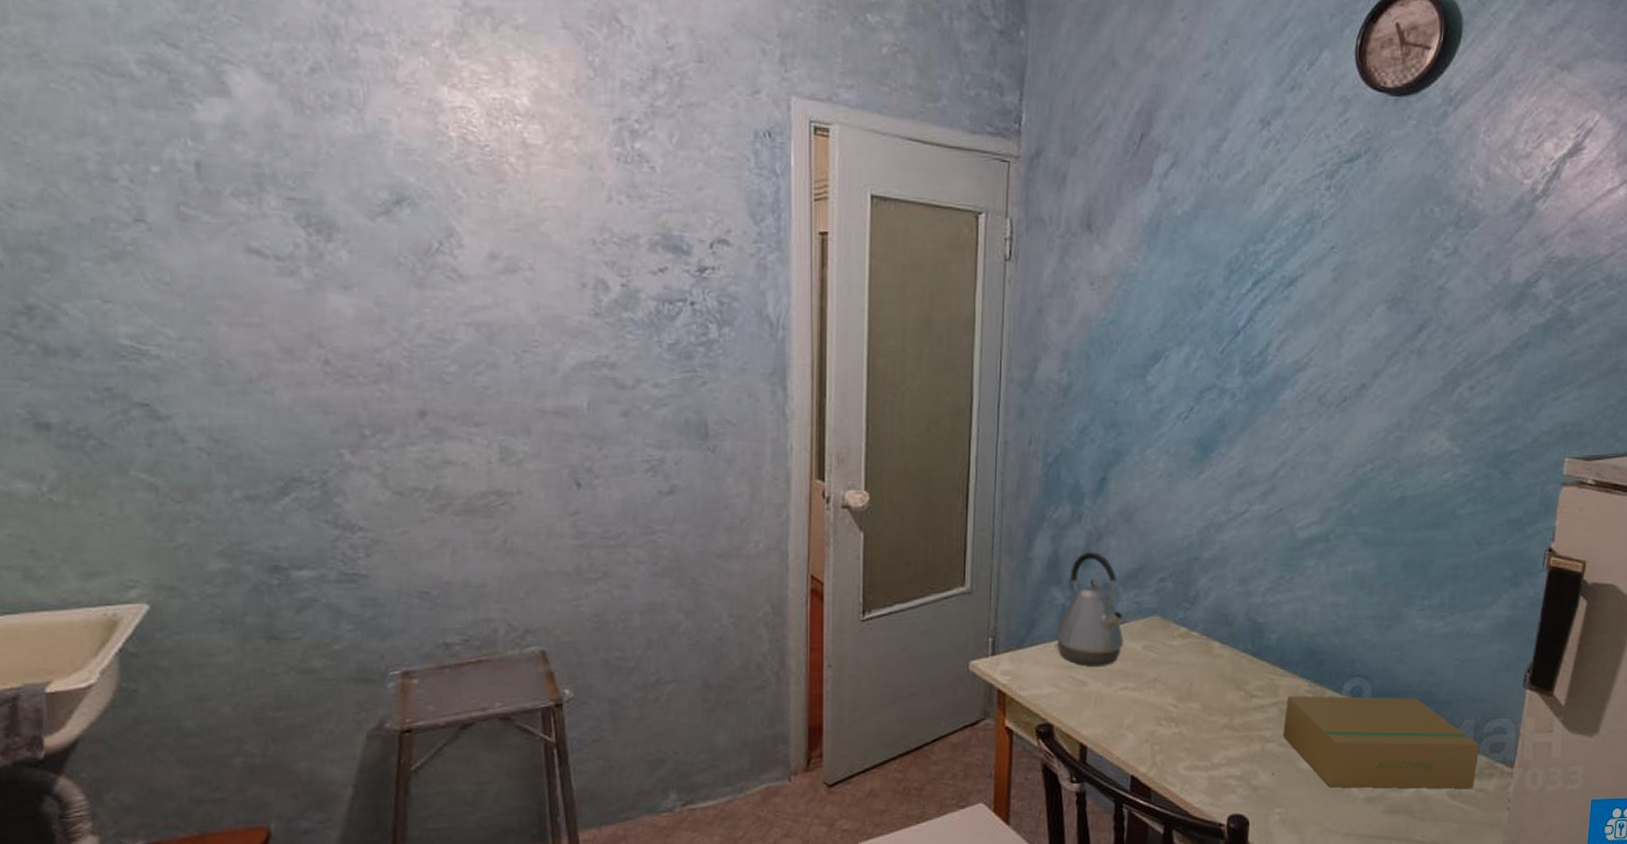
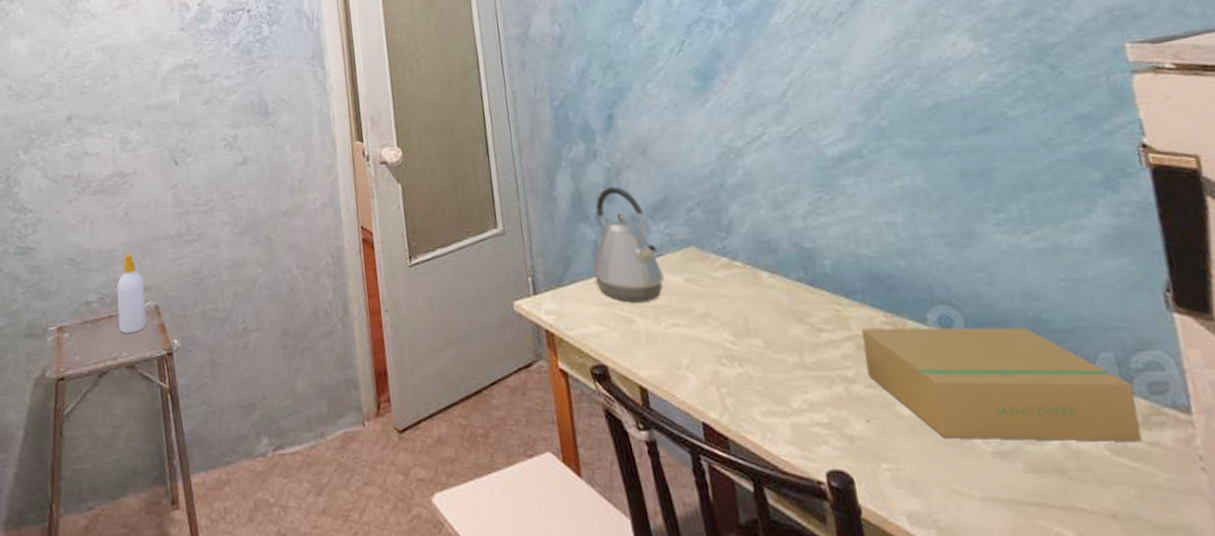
soap bottle: none [488,590,529,682] -> present [116,253,147,334]

